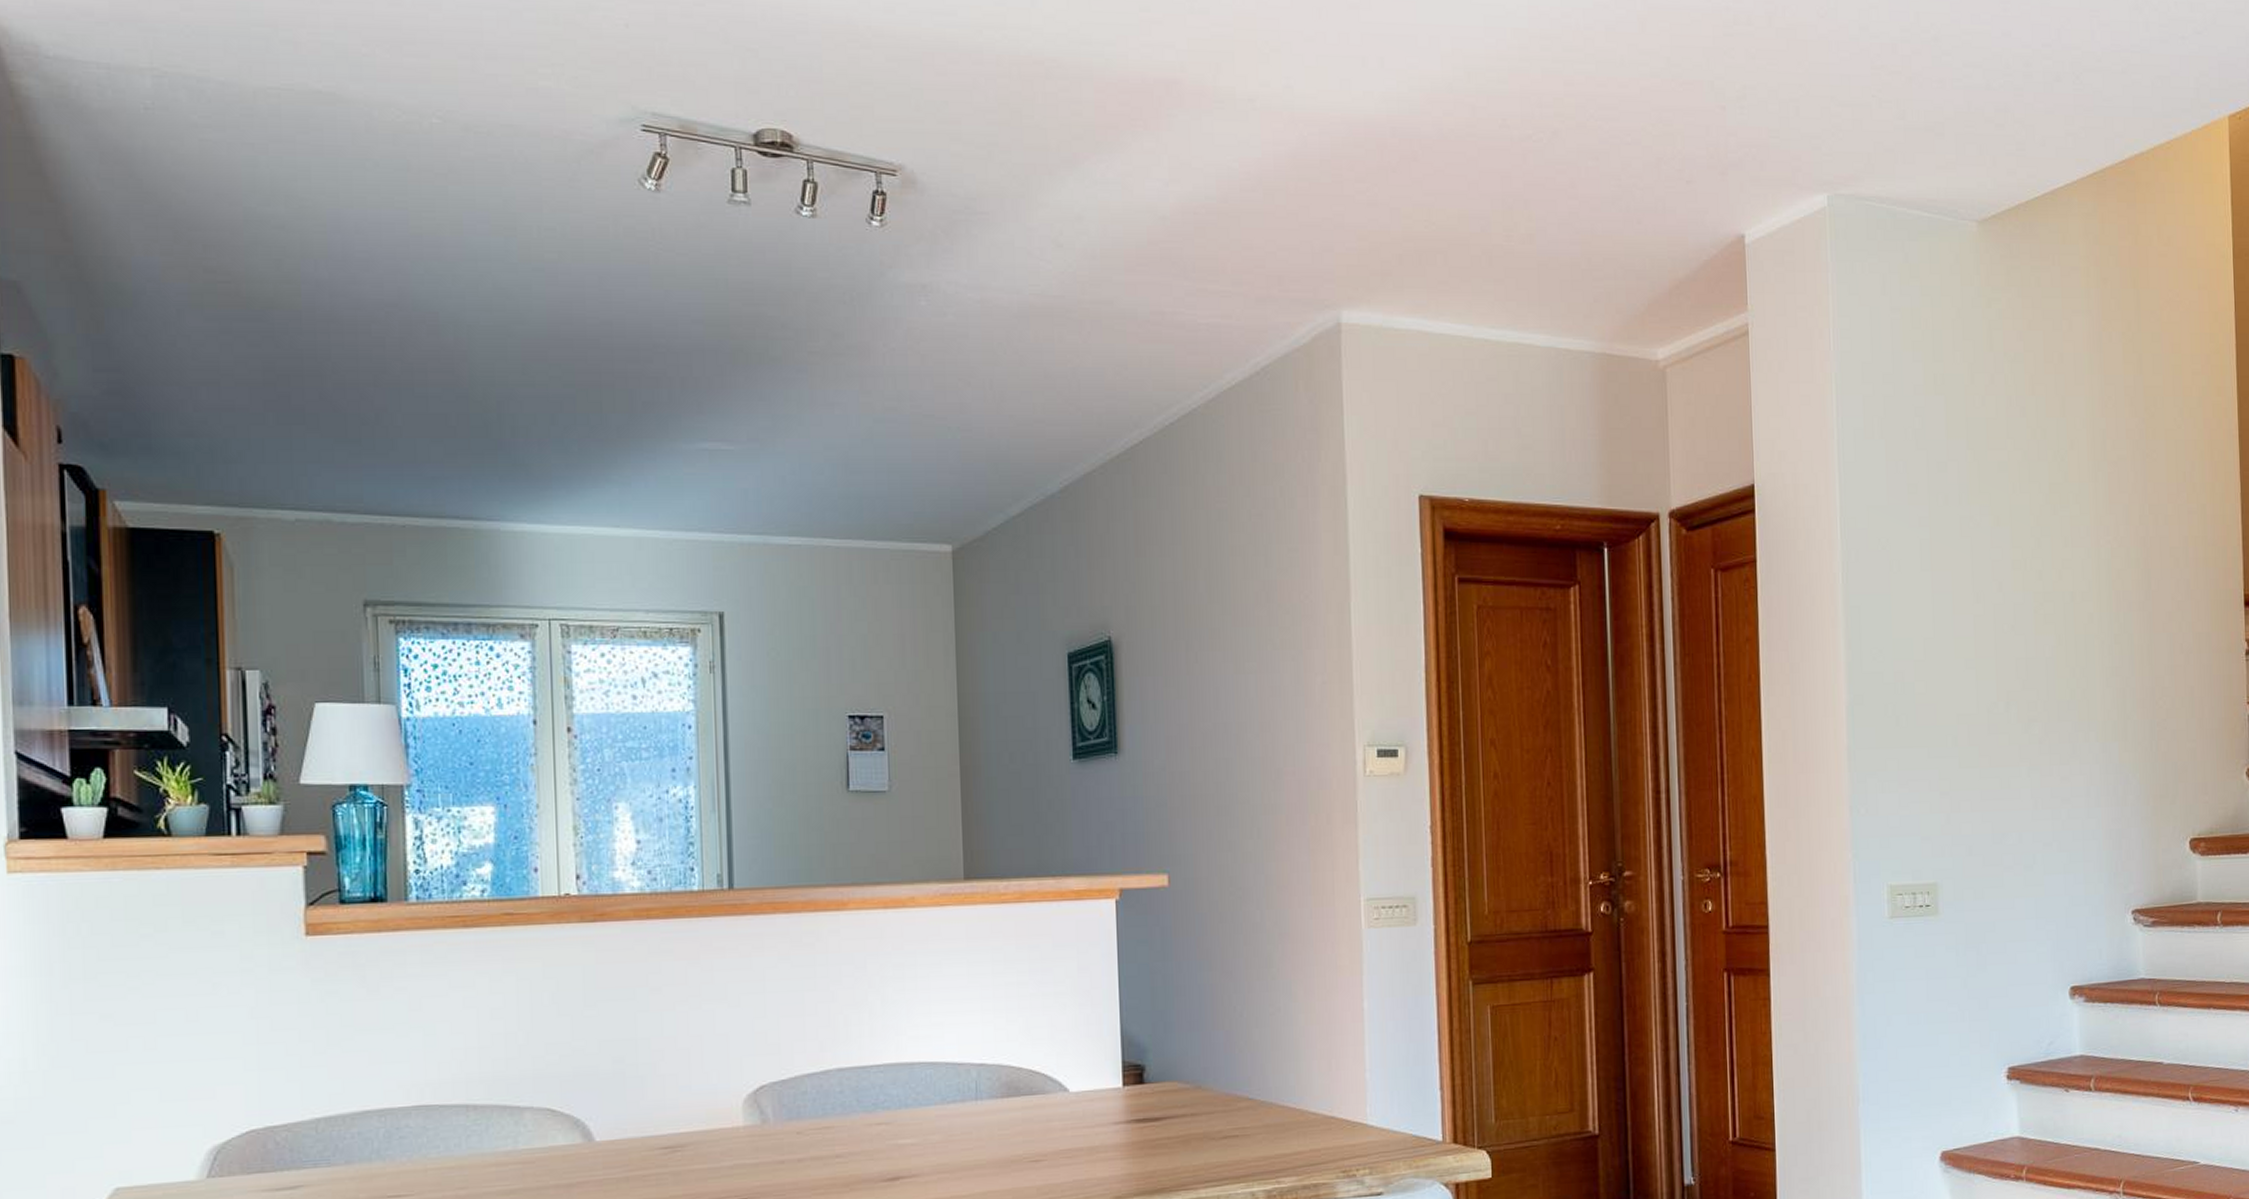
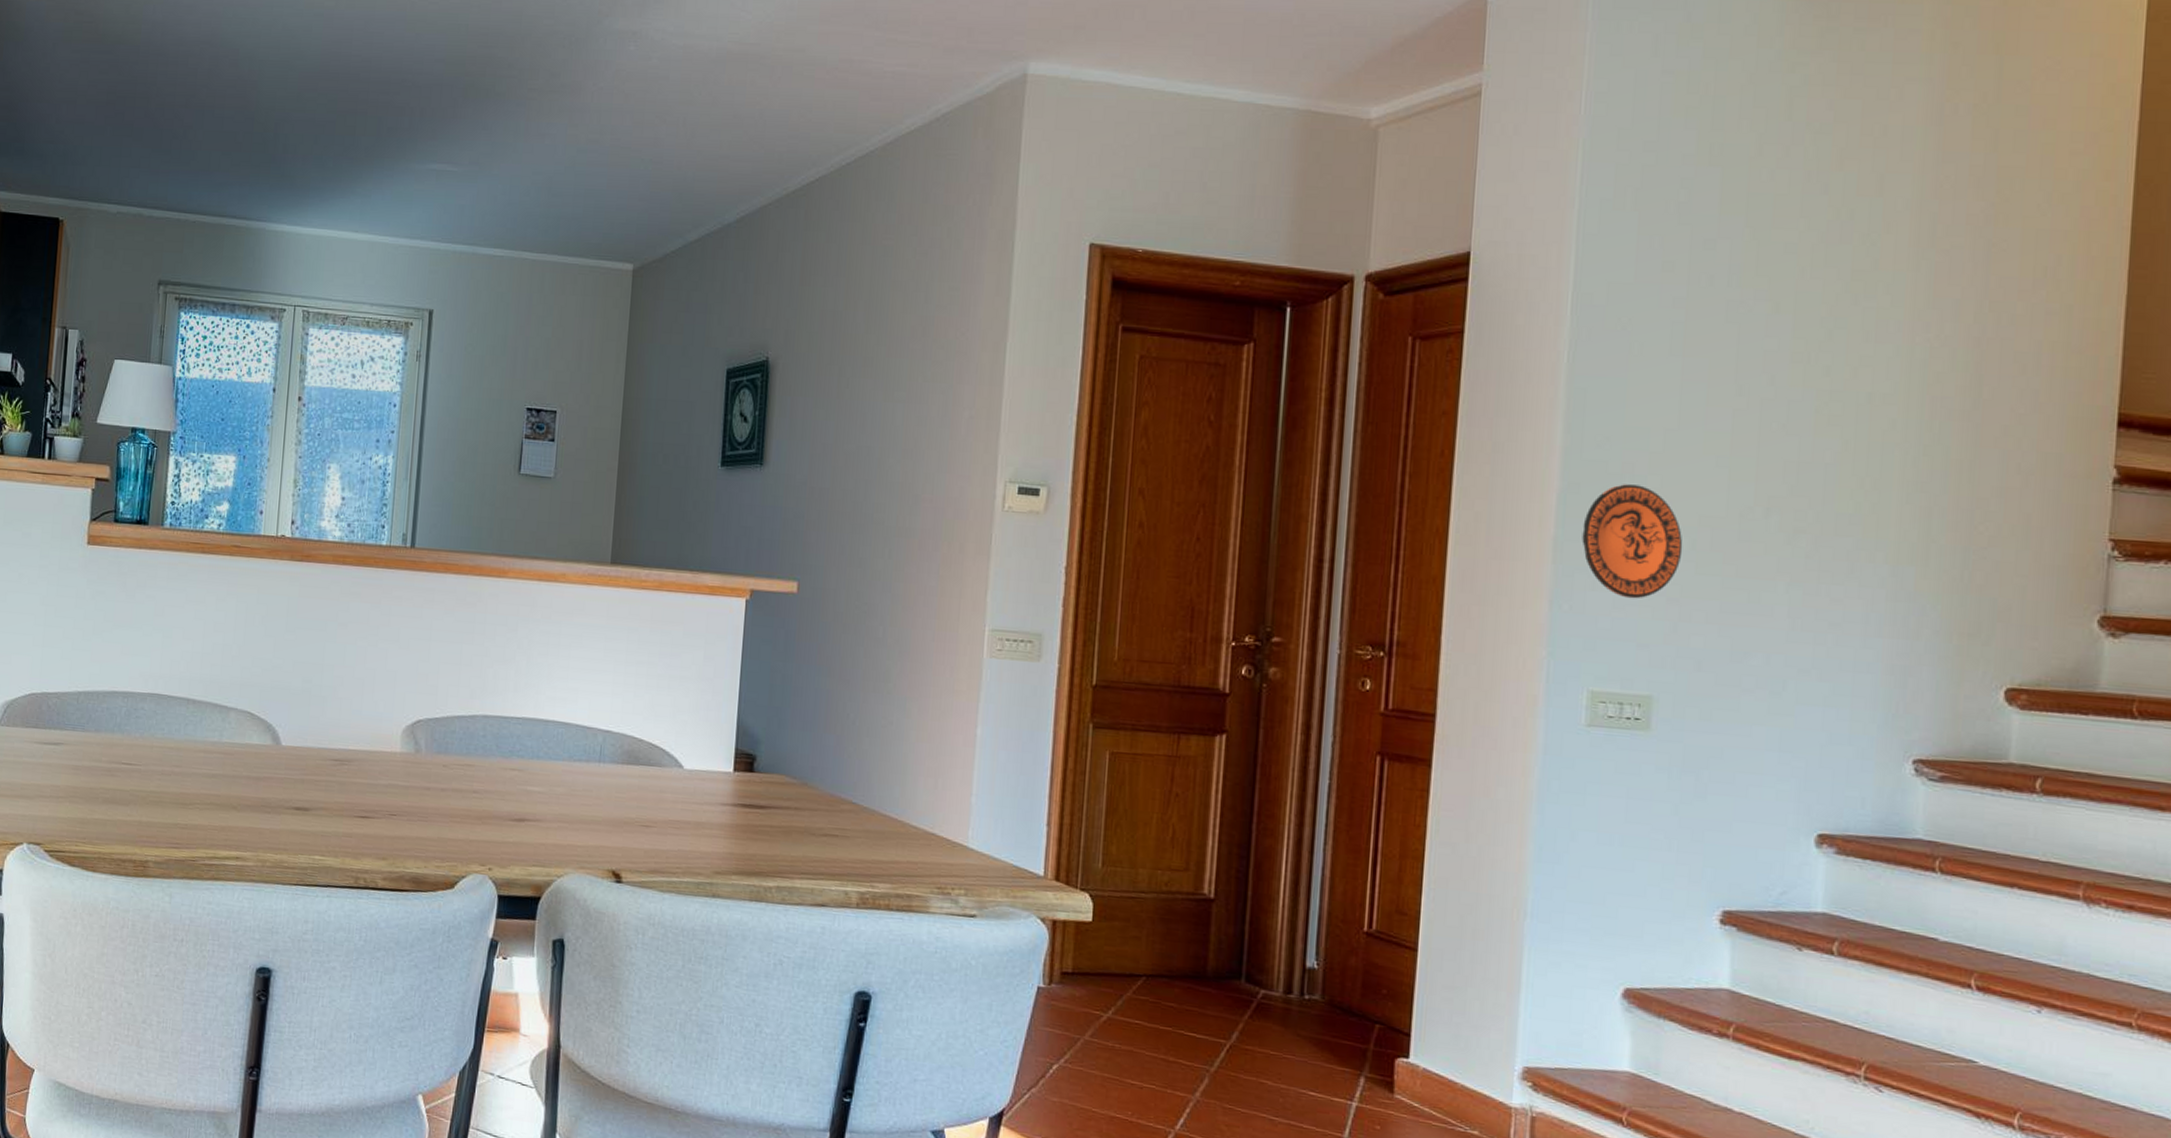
decorative plate: none [1869,692,1948,797] -> present [1582,484,1683,599]

